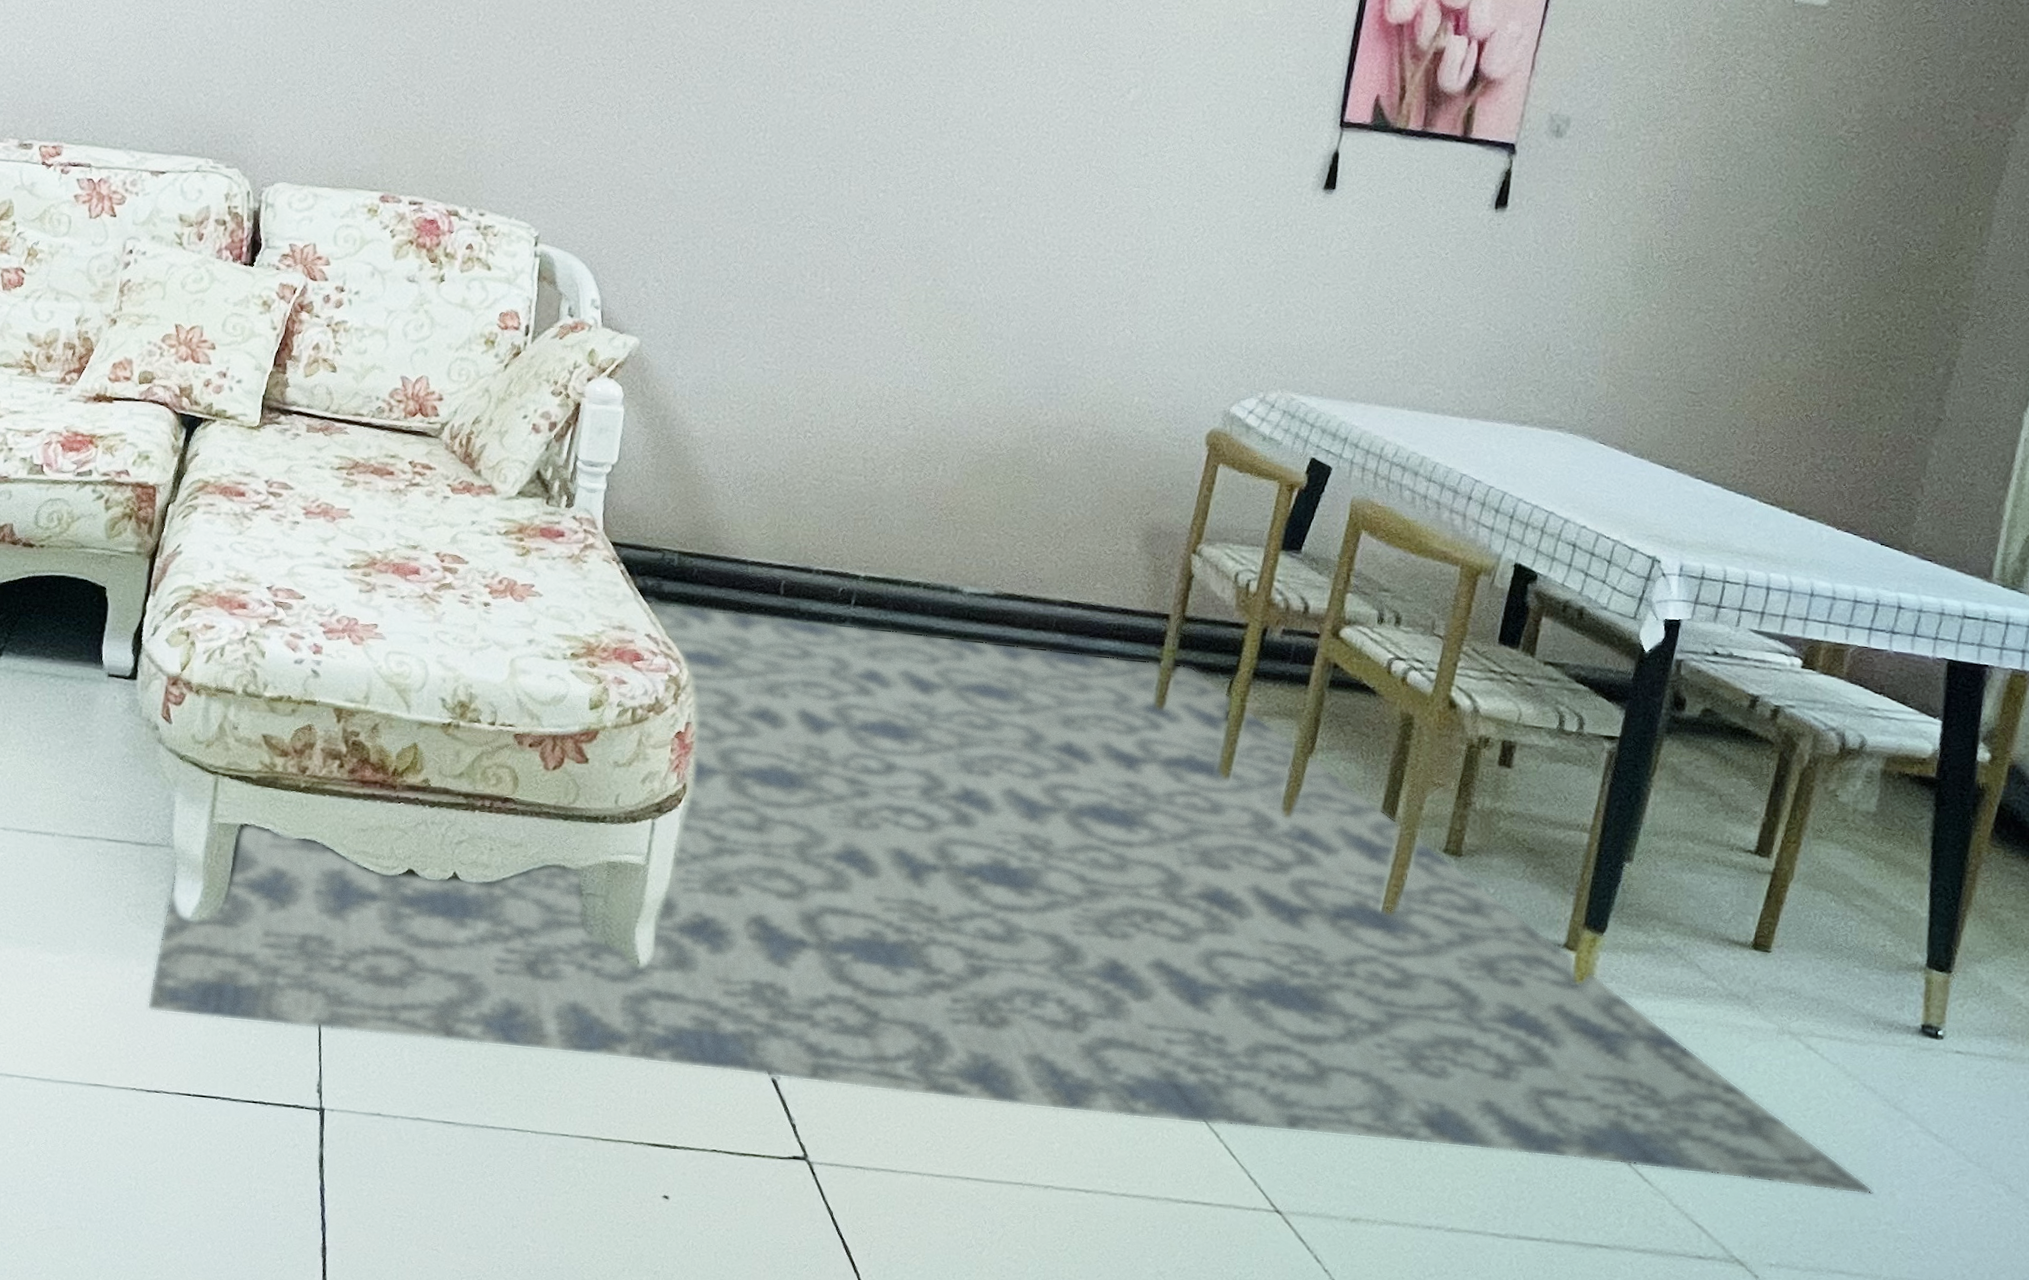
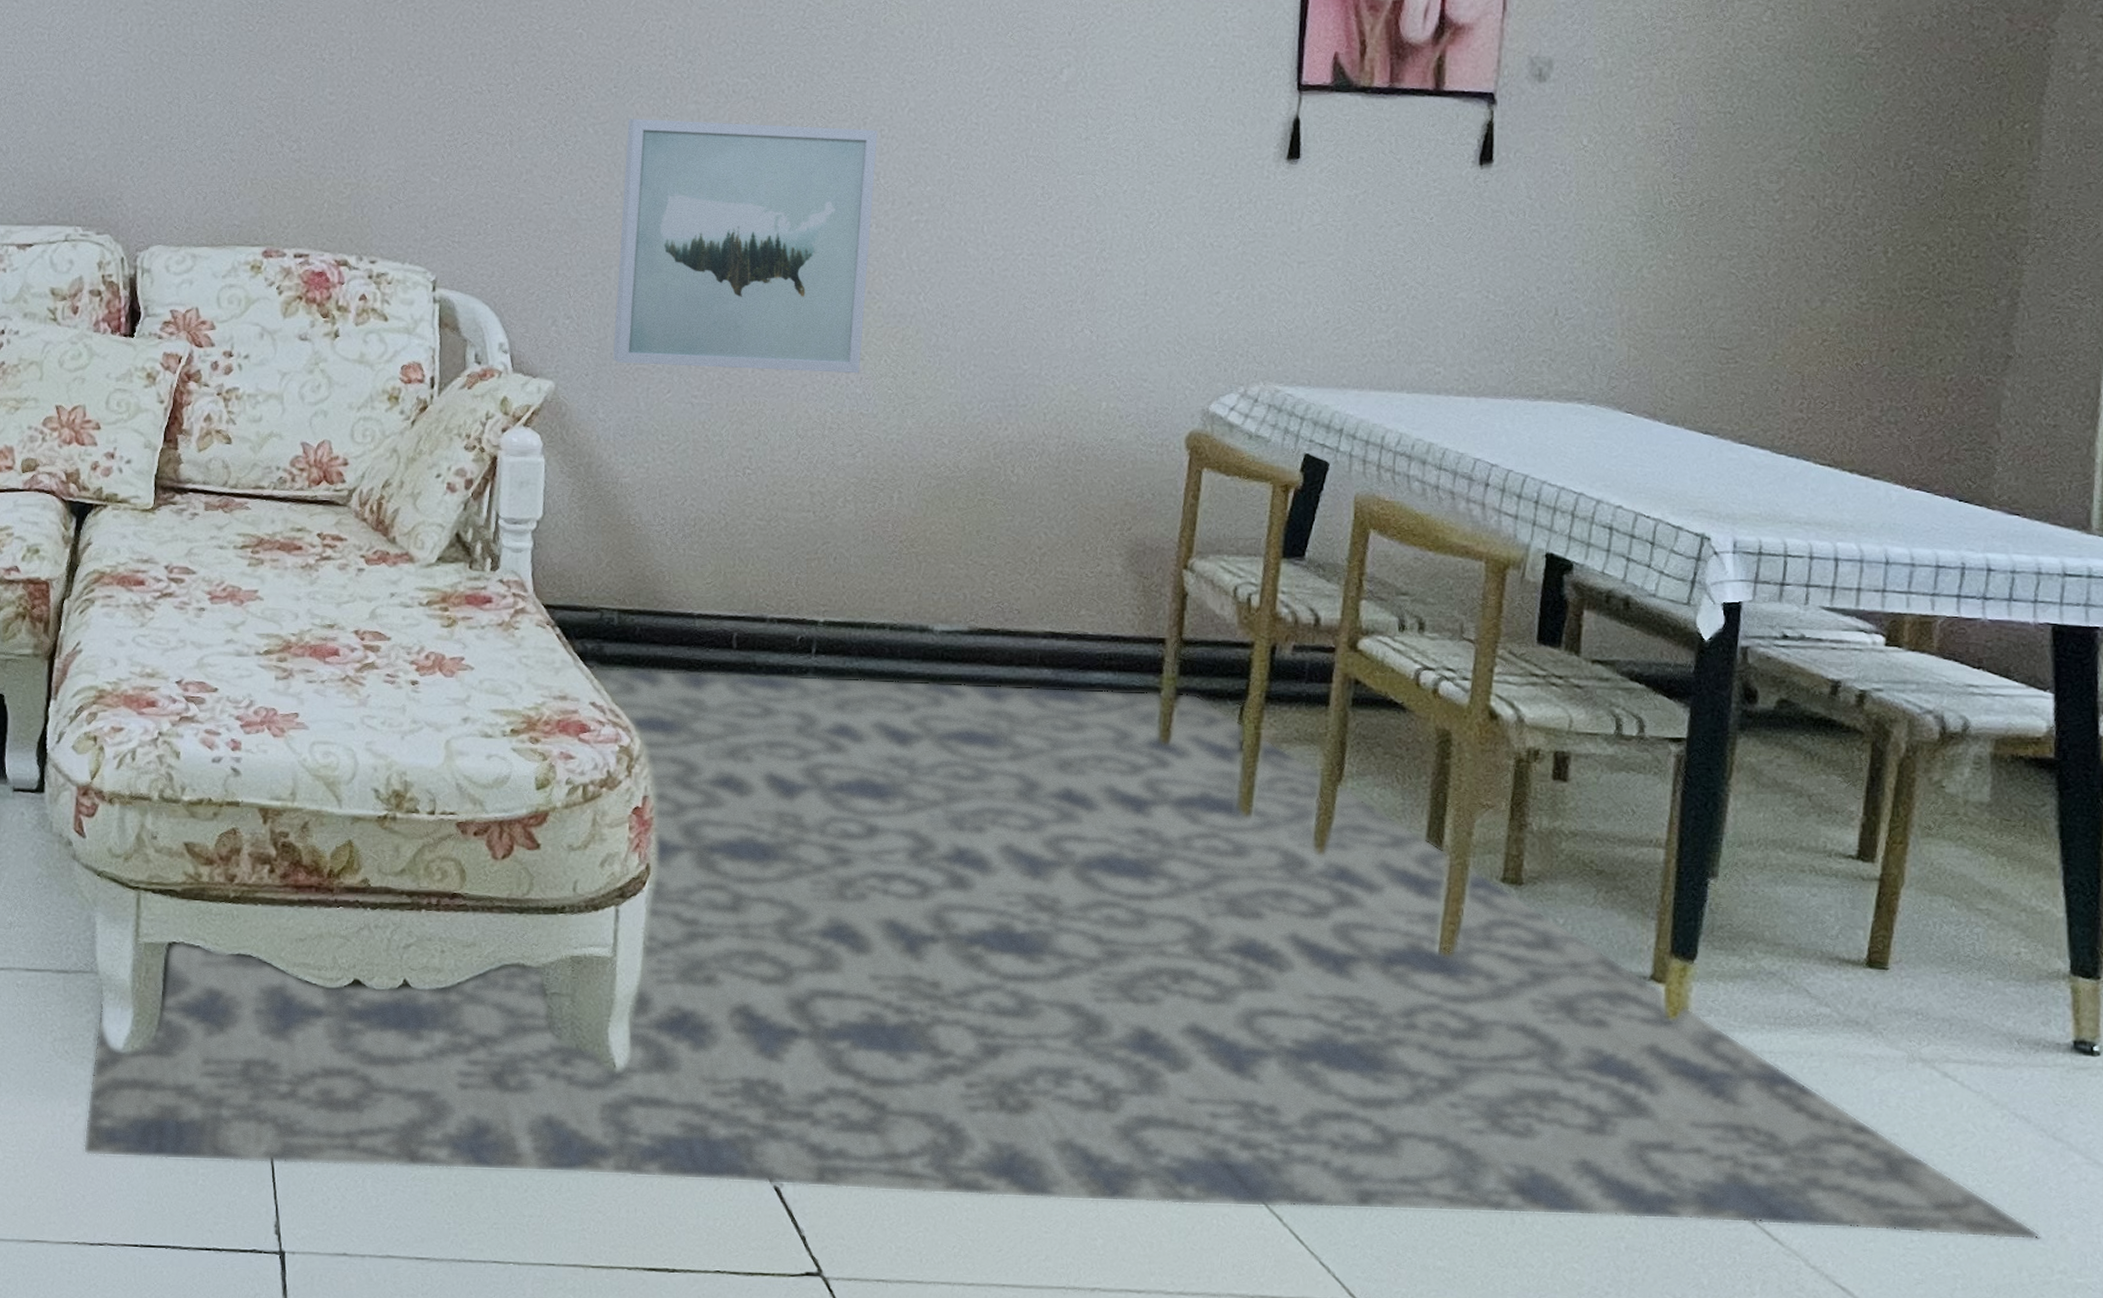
wall art: none [695,100,957,353] -> present [612,118,878,374]

